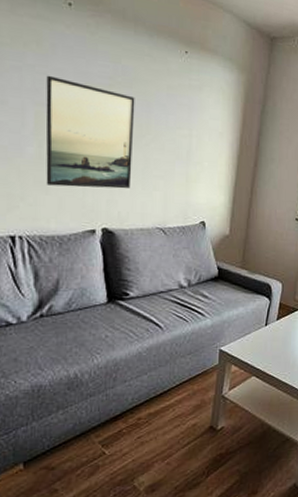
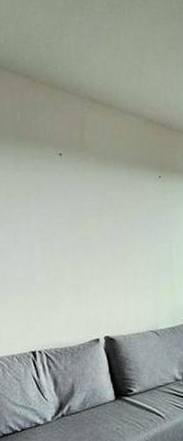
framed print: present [45,75,135,189] -> none [48,215,125,306]

